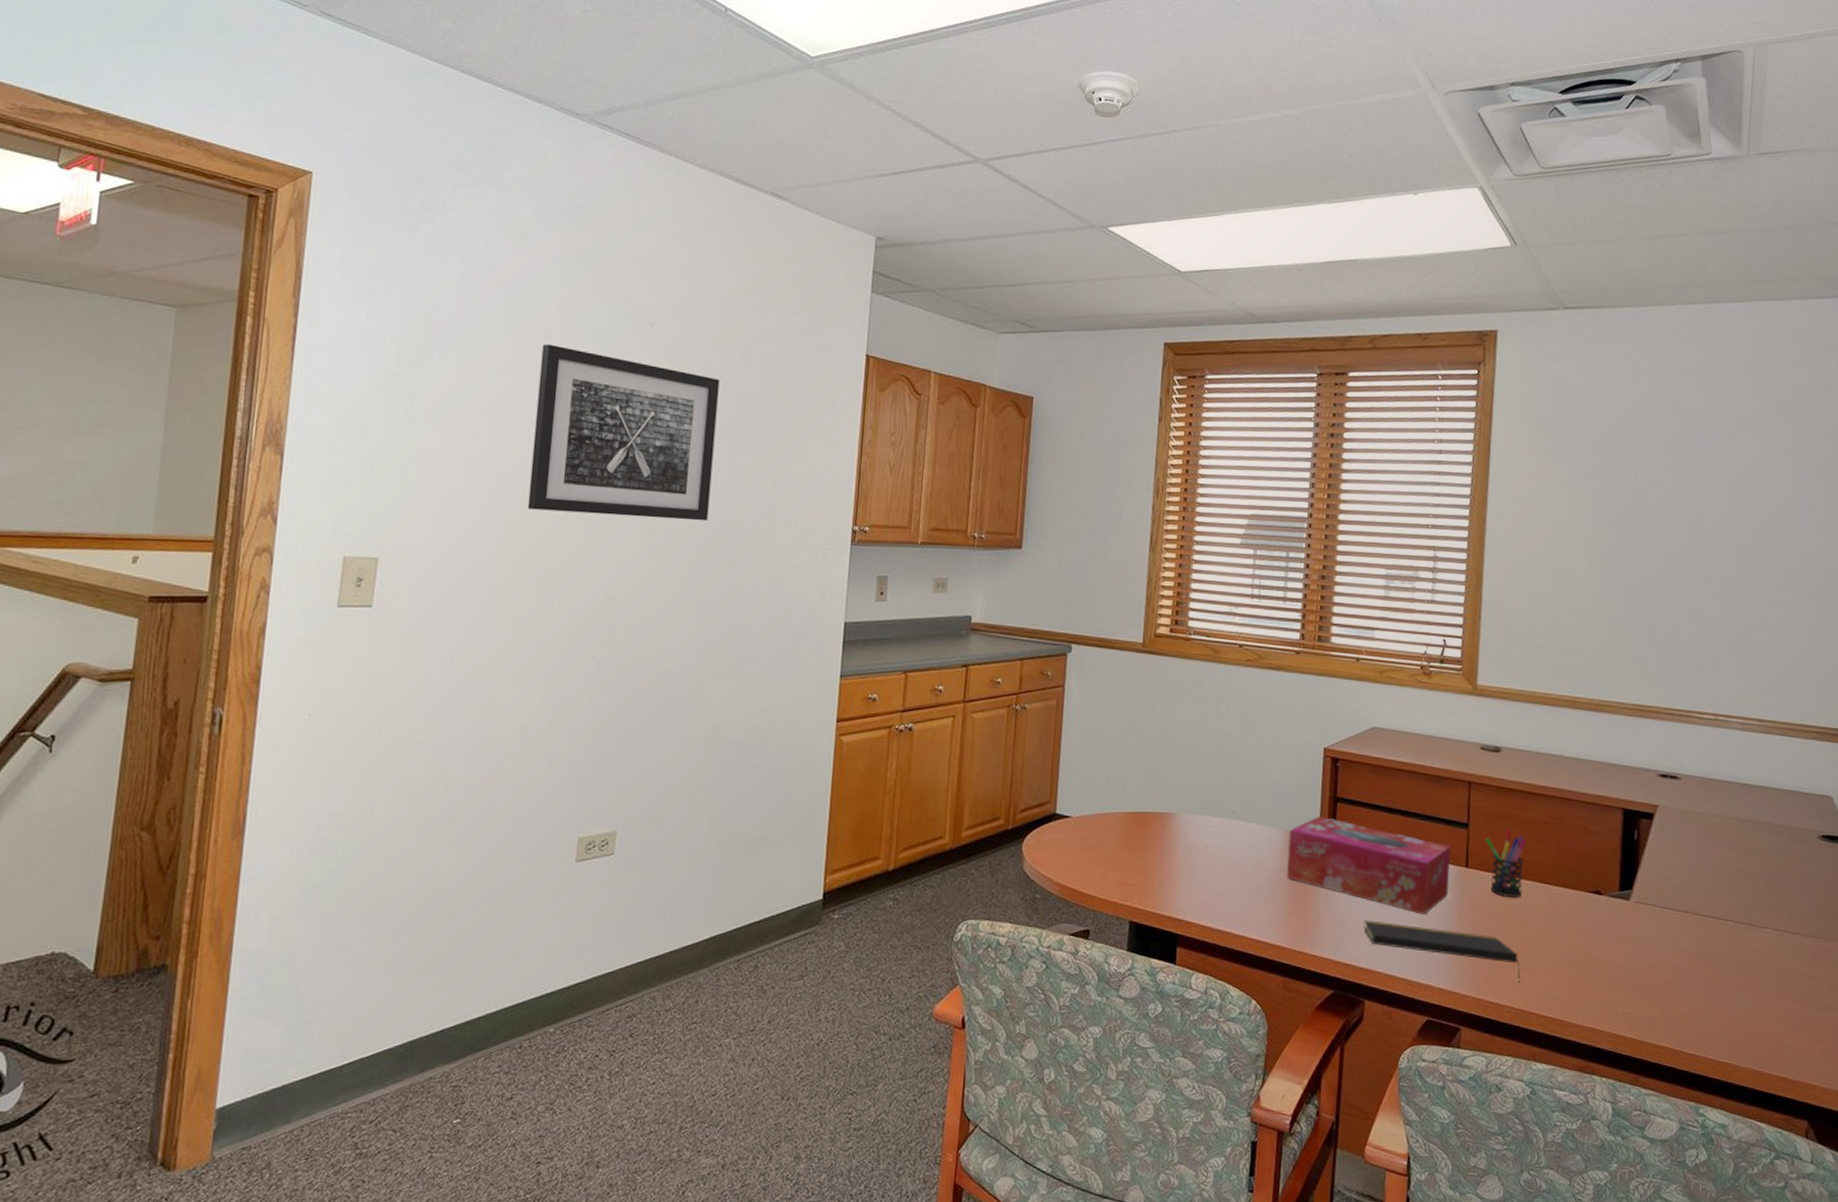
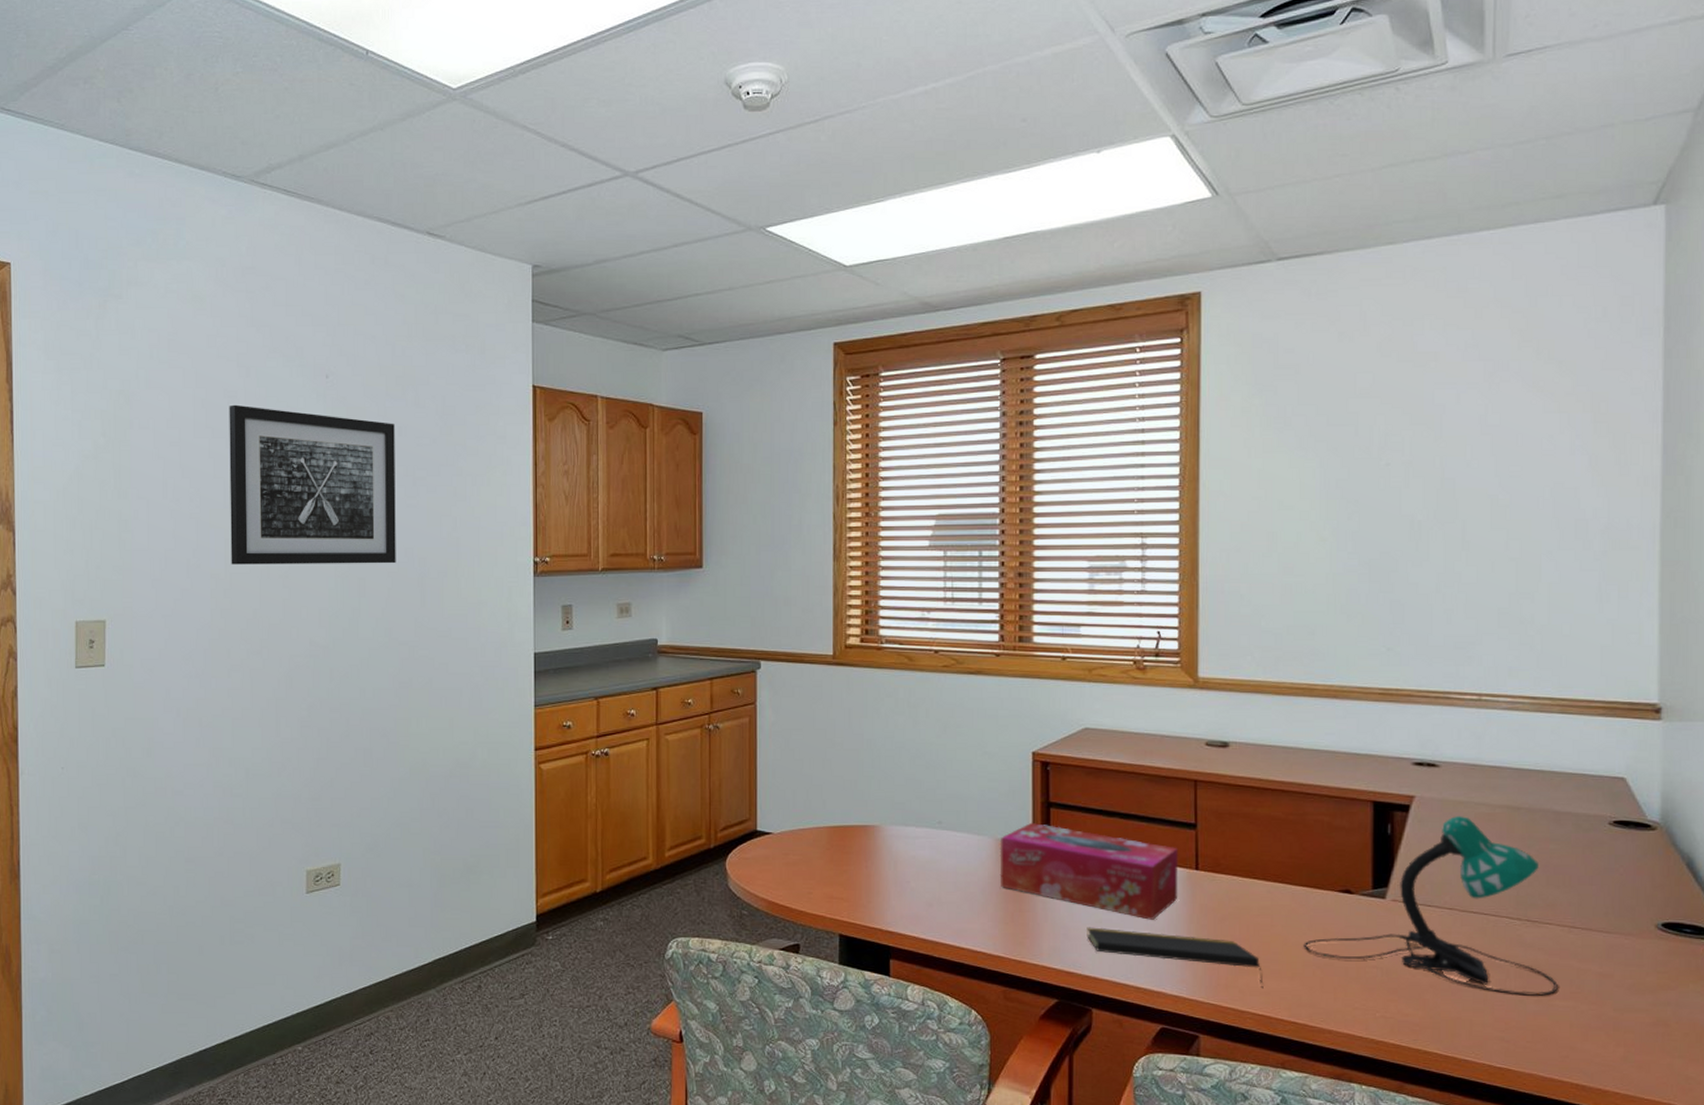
pen holder: present [1485,828,1527,897] -> none [1215,827,1263,899]
desk lamp: none [1557,825,1771,995] -> present [1304,816,1558,996]

